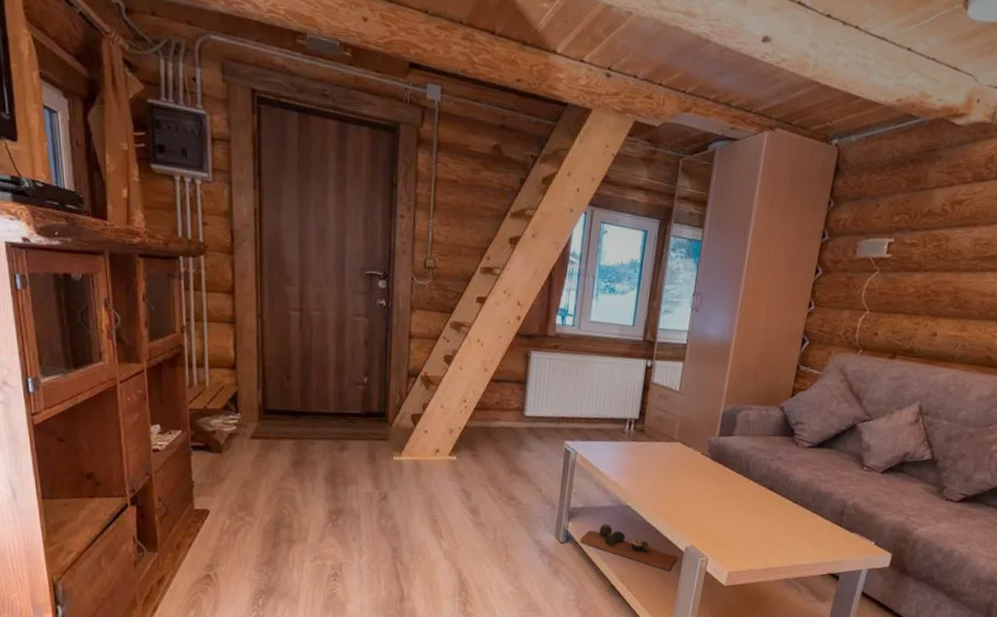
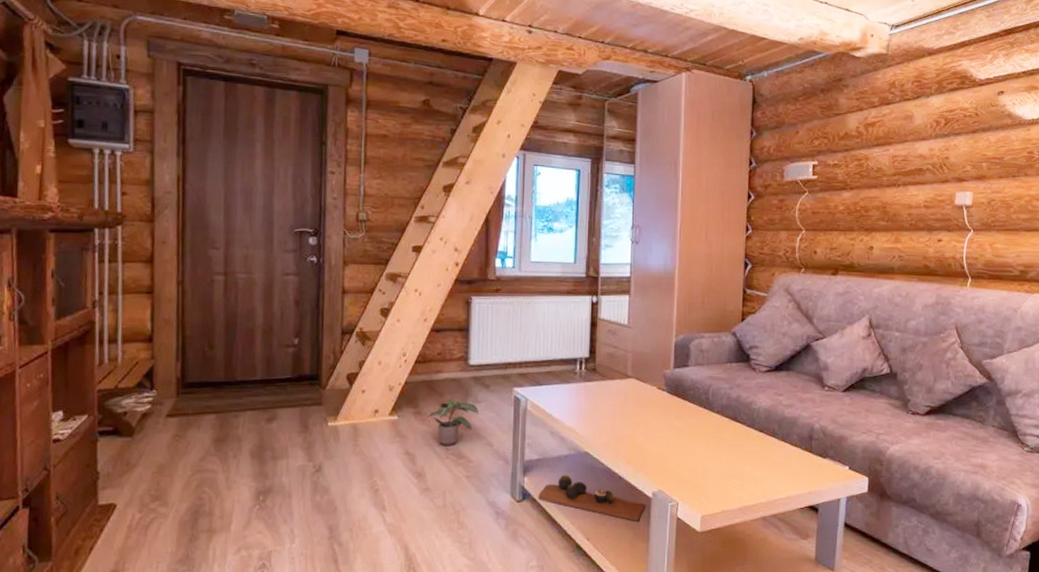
potted plant: none [483,445,531,489] -> present [427,398,479,446]

